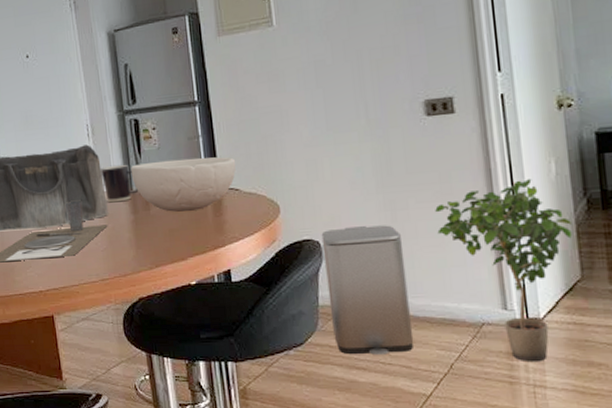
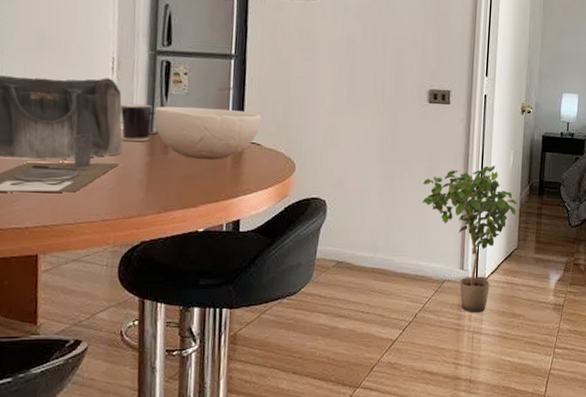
pedal bin: present [321,225,414,356] -> none [325,190,394,306]

